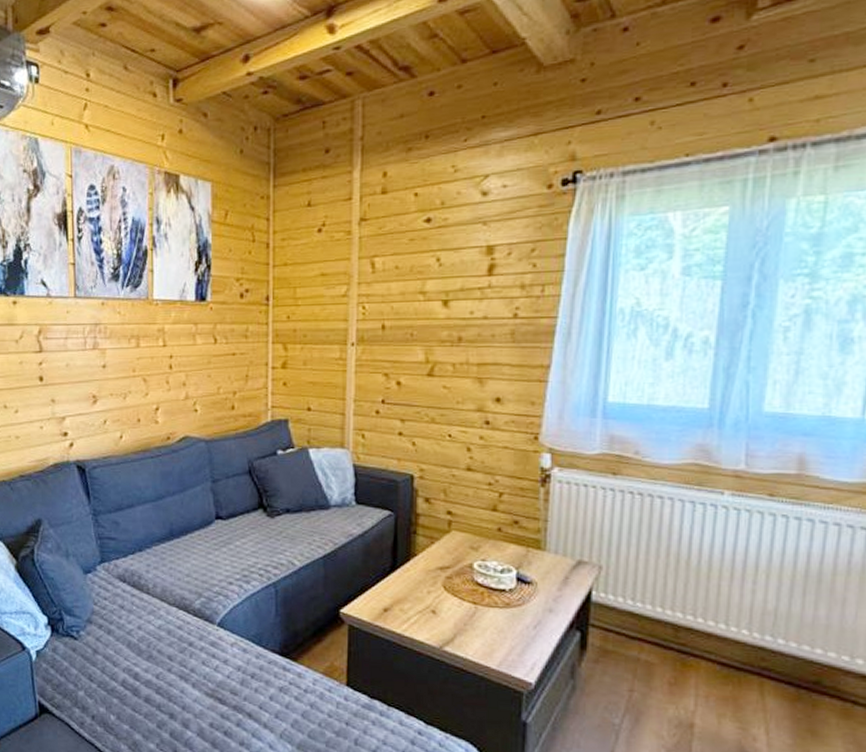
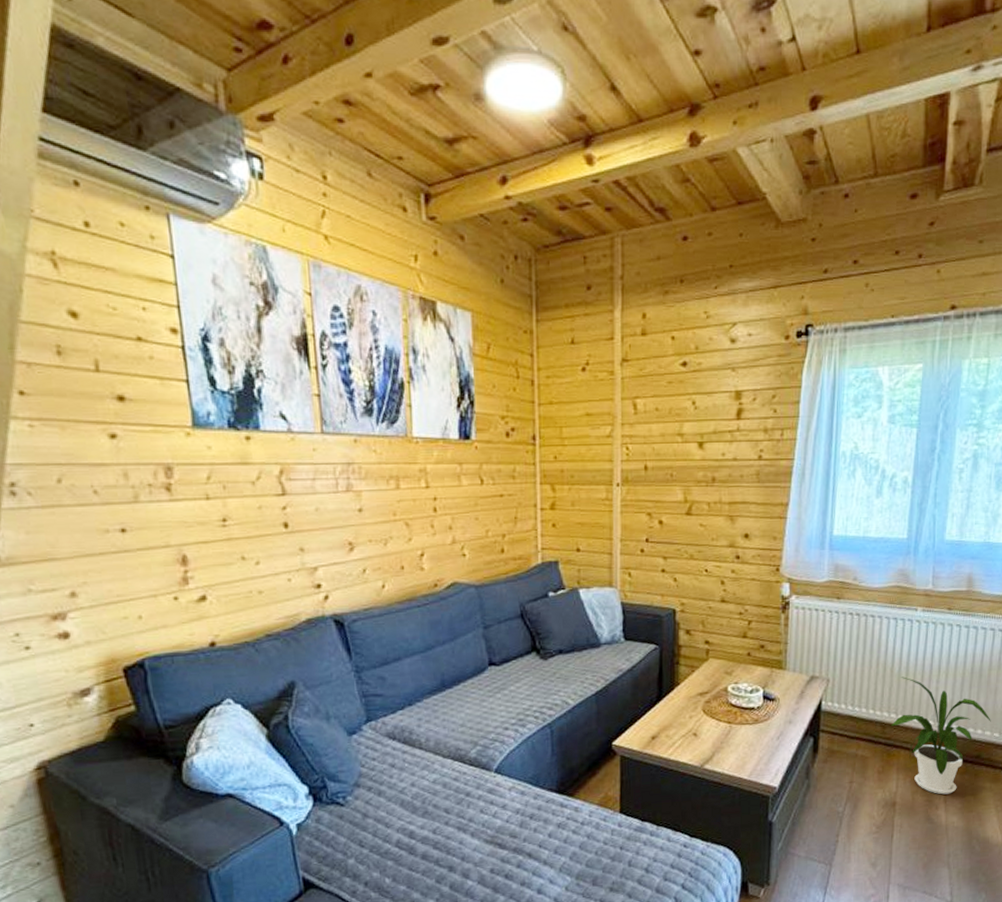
house plant: none [686,572,837,725] -> present [890,677,991,795]

